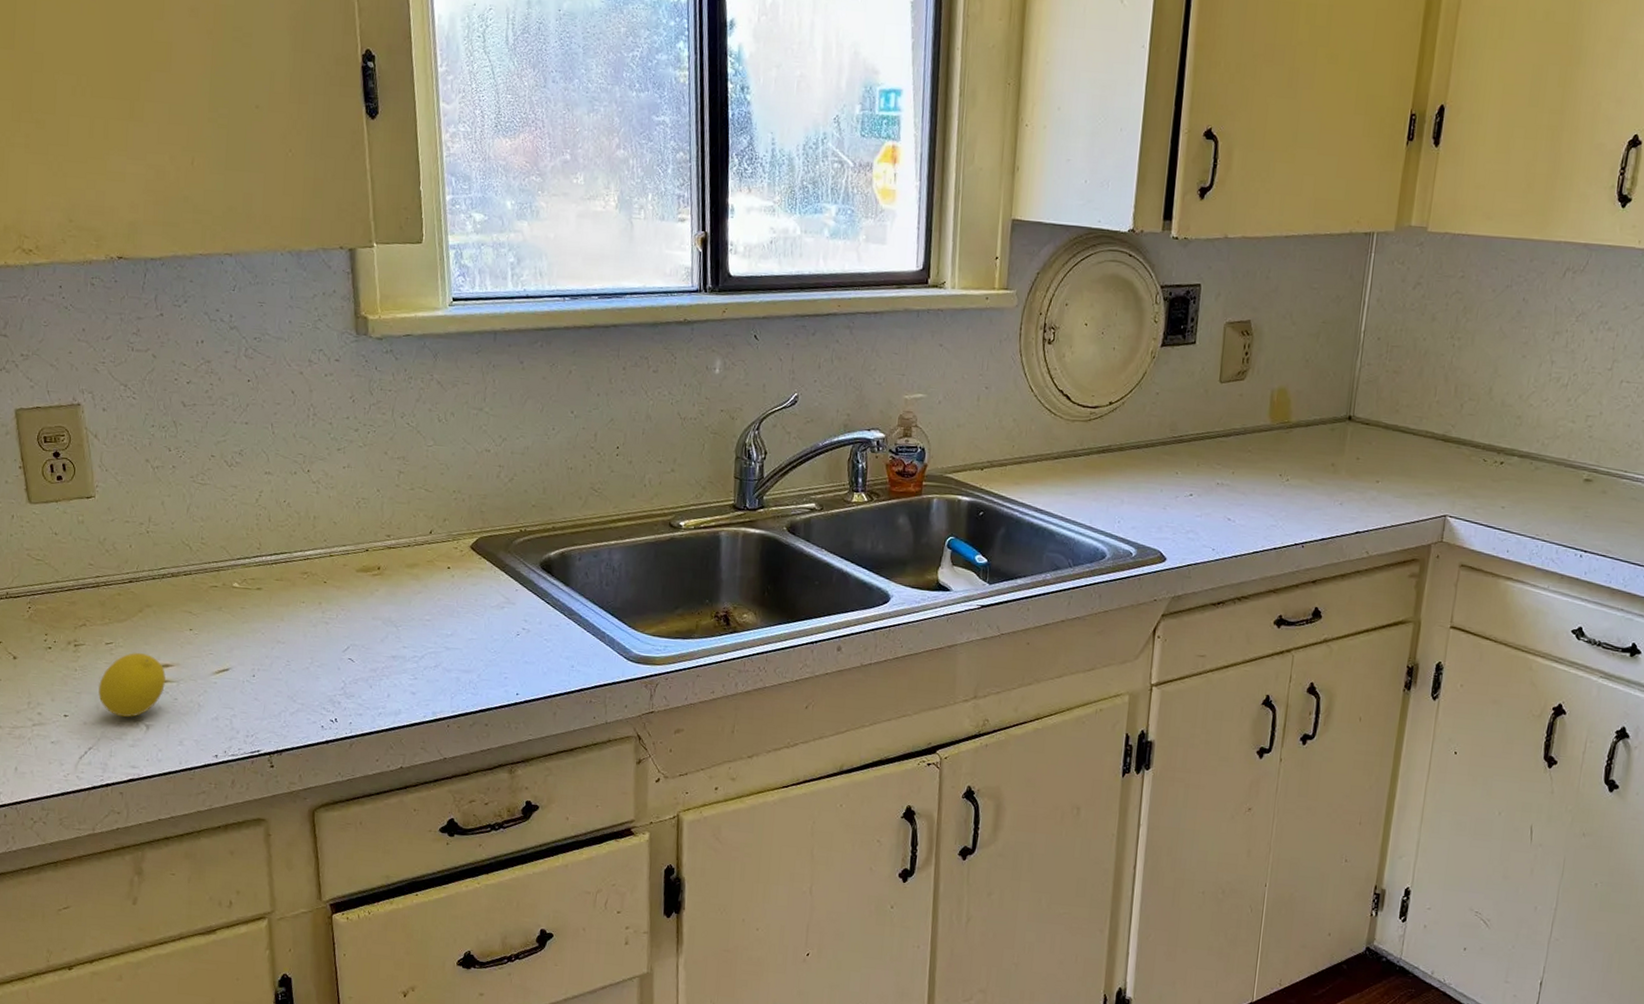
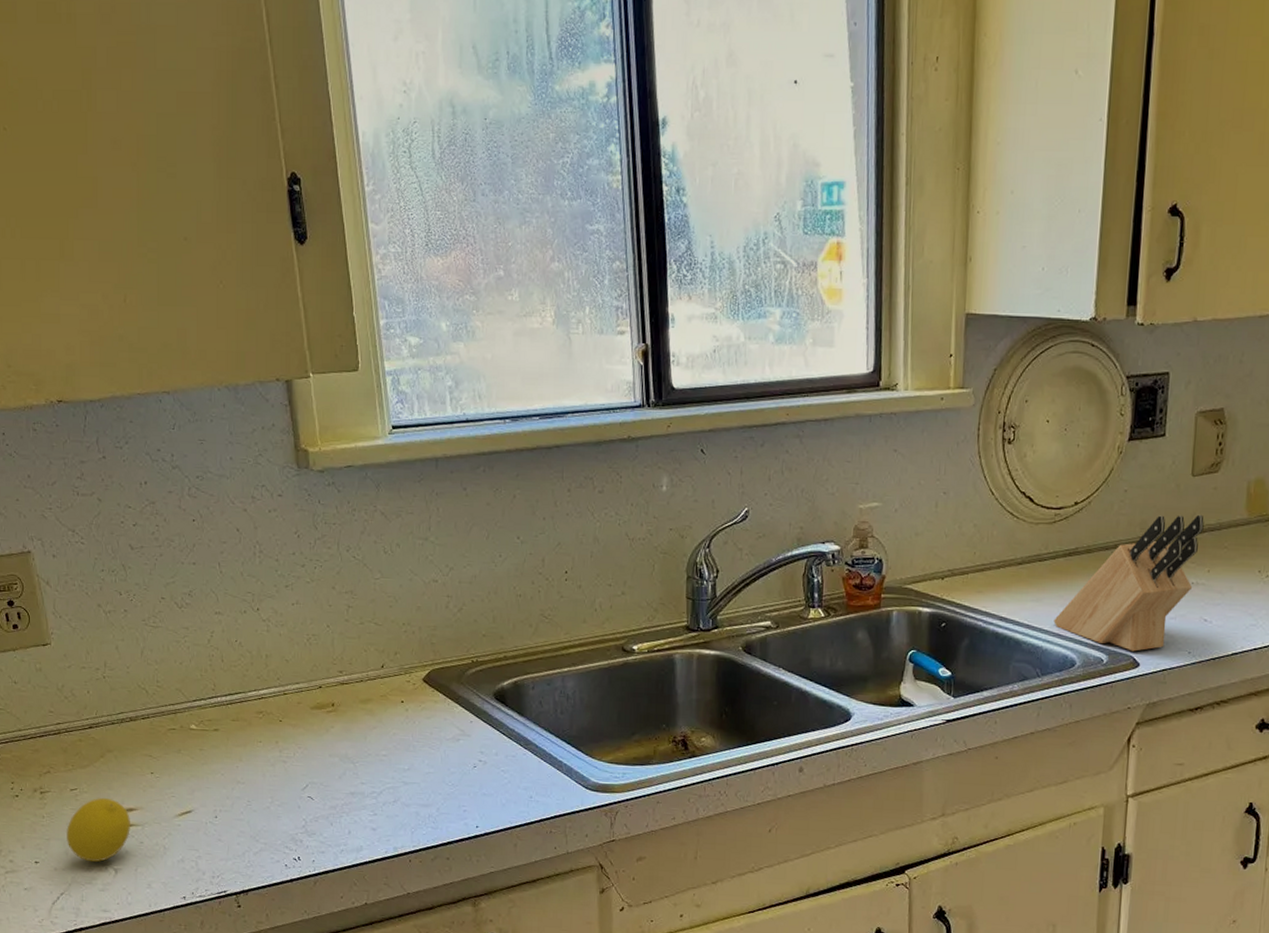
knife block: none [1086,418,1230,547] -> present [1053,514,1204,652]

